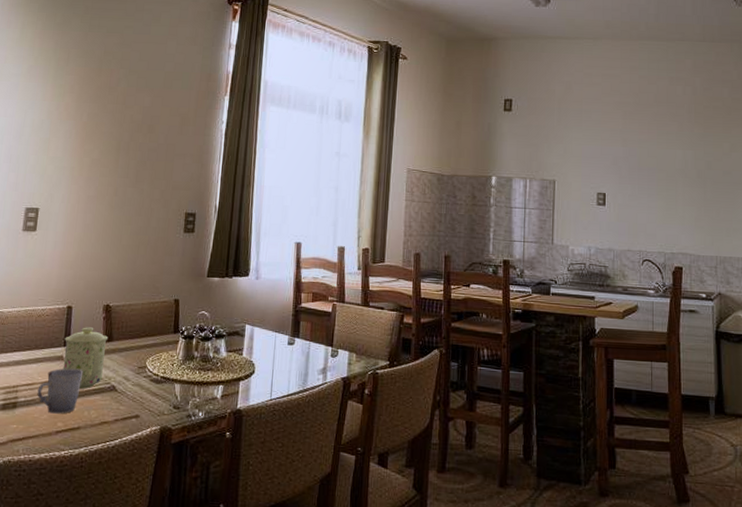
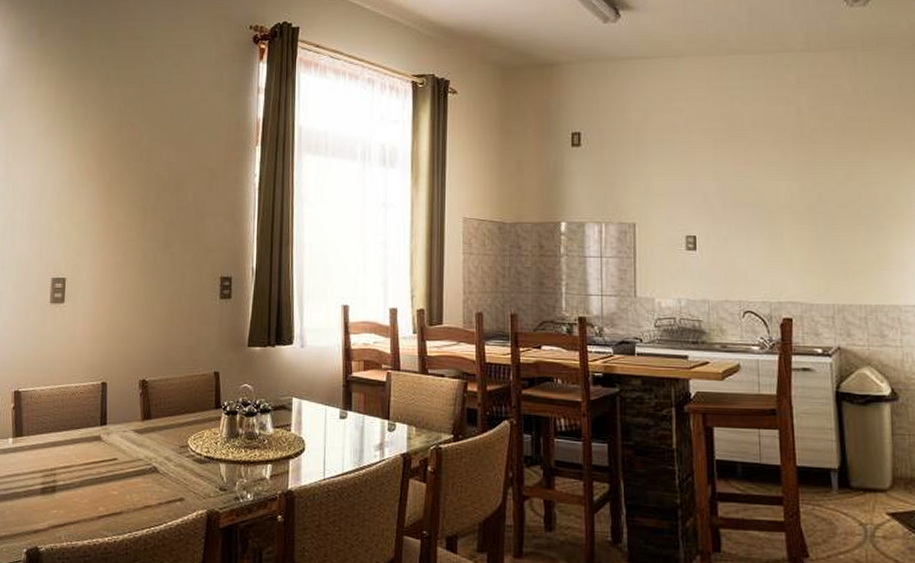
cup: present [37,368,84,414] -> none [76,449,123,498]
mug: present [63,327,109,389] -> none [101,404,147,471]

